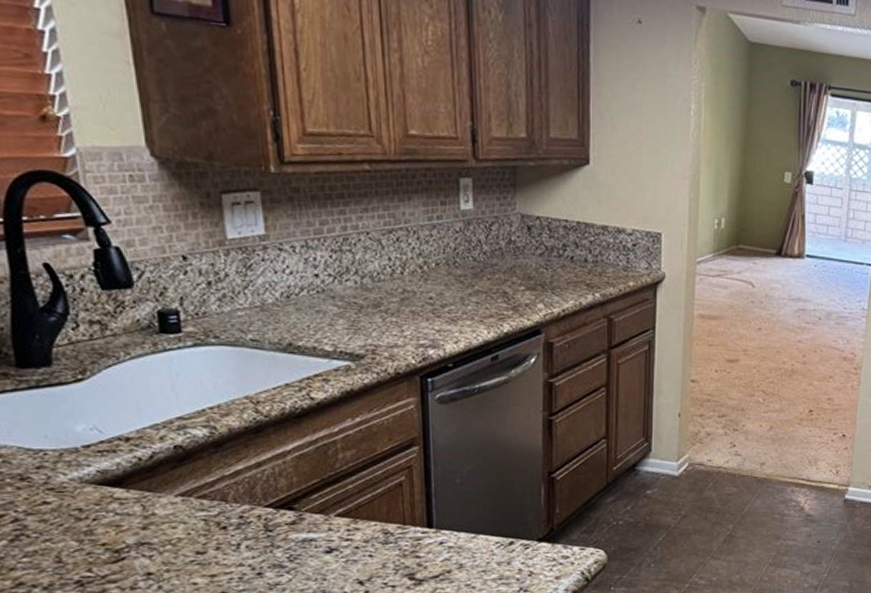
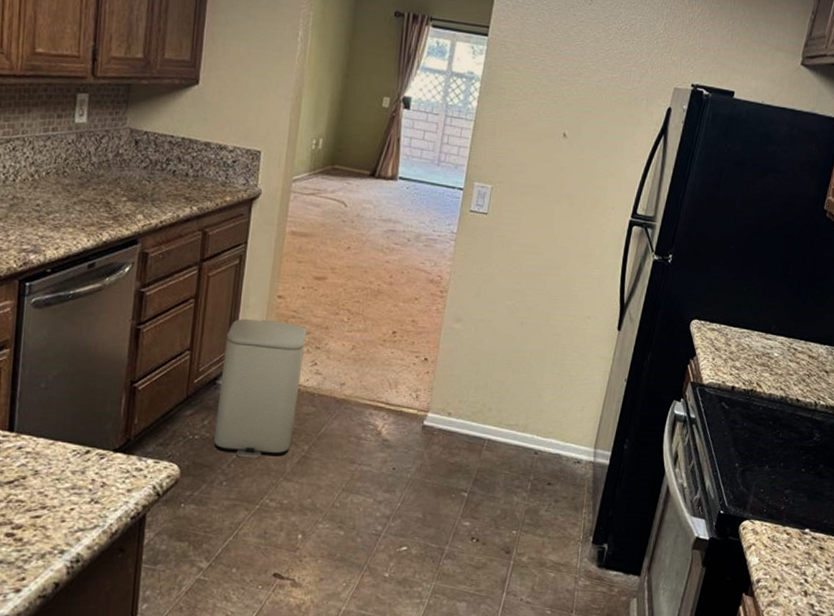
pedal bin: none [637,404,723,541] -> present [213,319,307,460]

